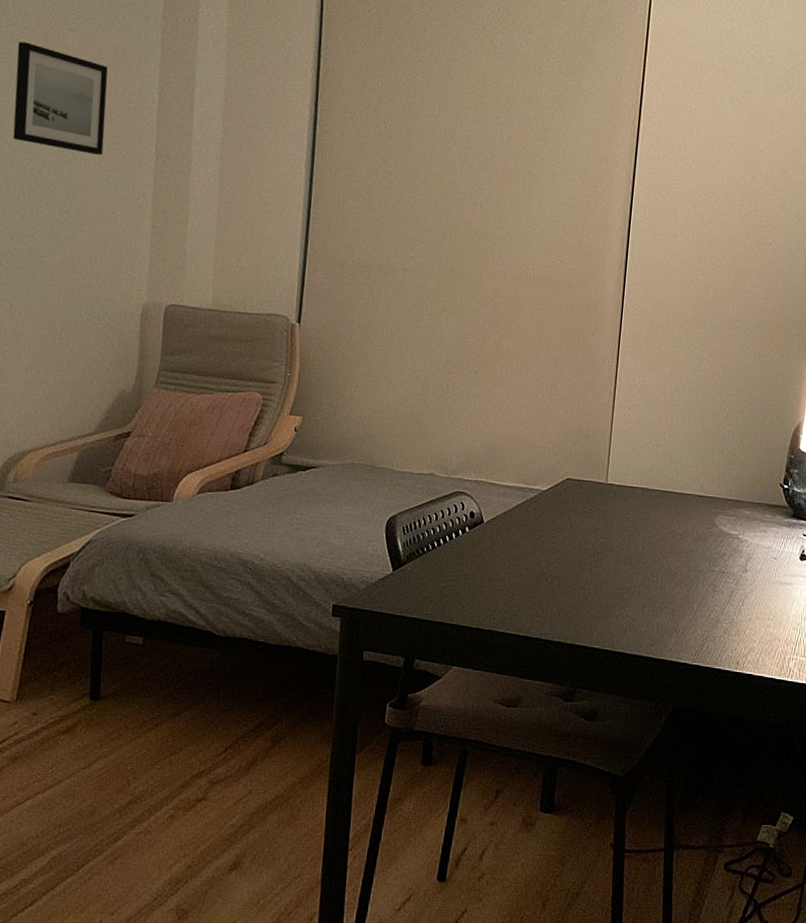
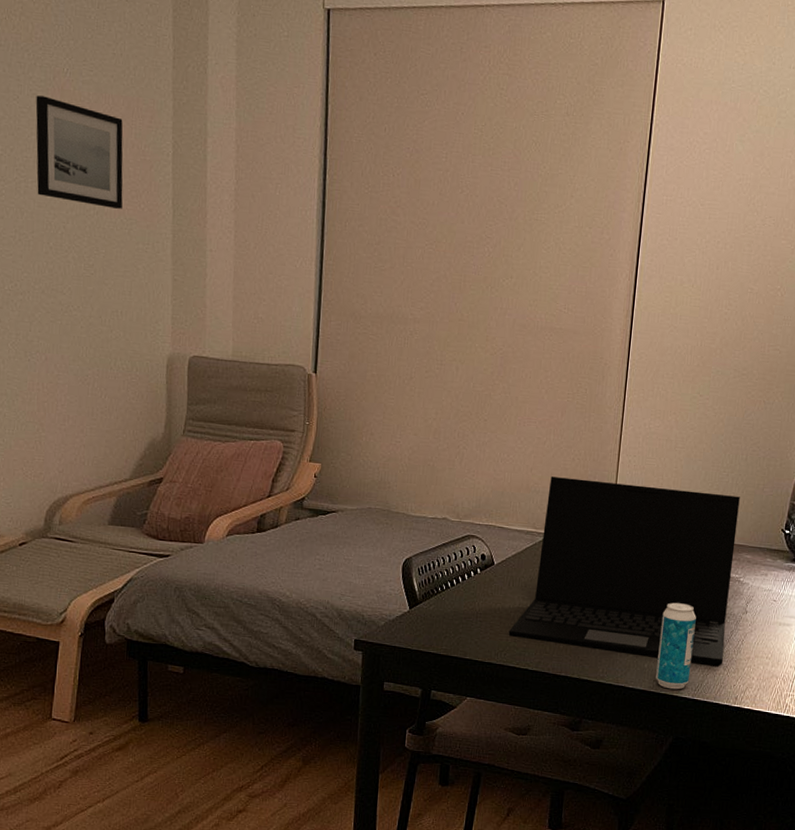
laptop: none [498,430,737,628] -> present [508,476,740,666]
beverage can: none [653,561,695,655] -> present [656,602,696,690]

